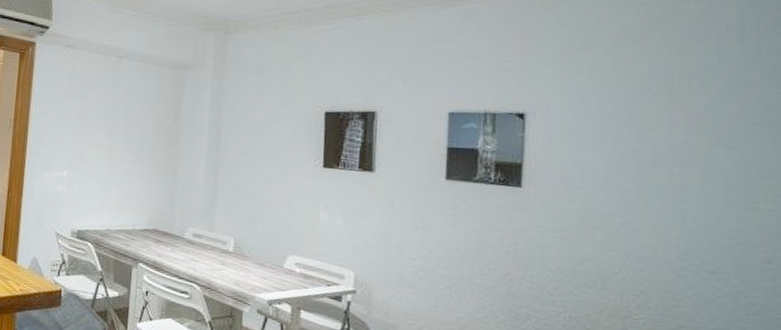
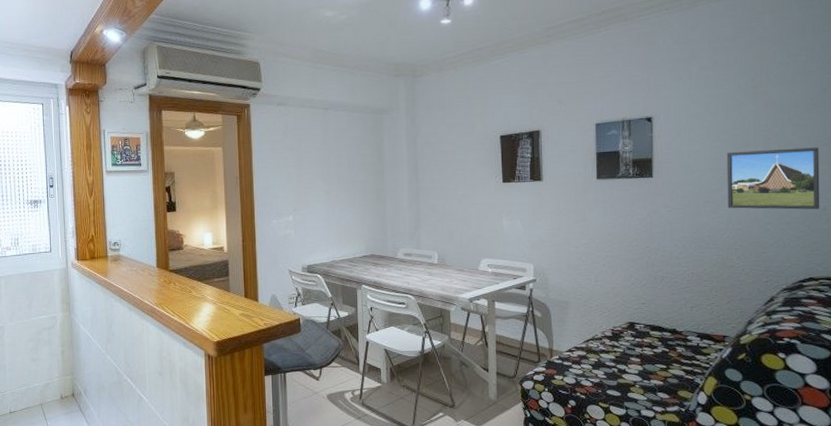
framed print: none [625,169,763,261] -> present [726,147,820,210]

